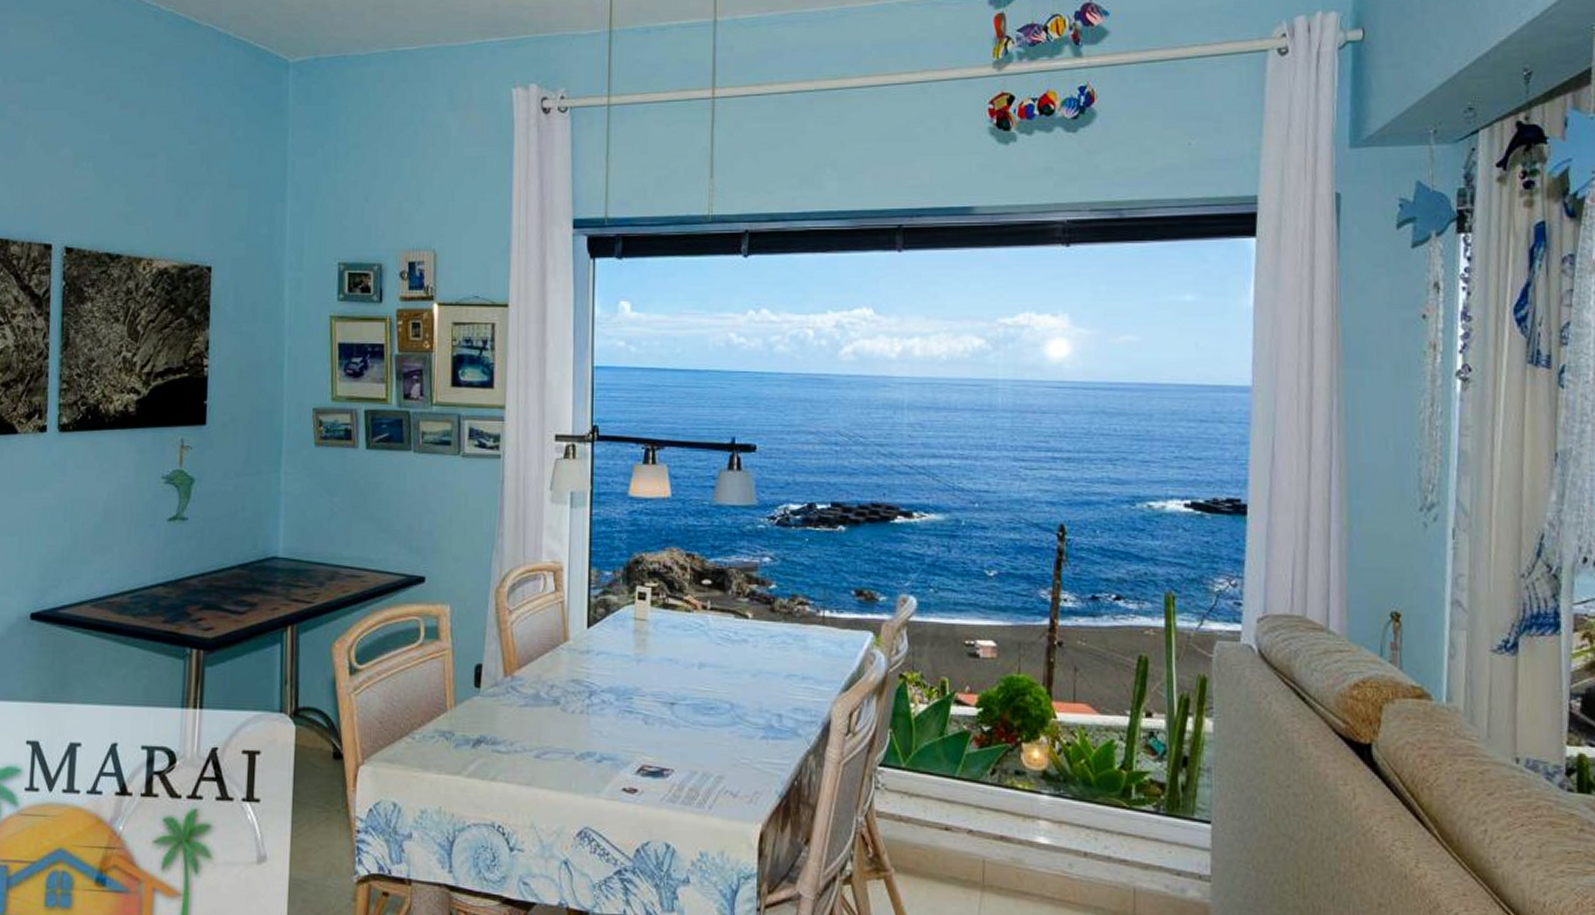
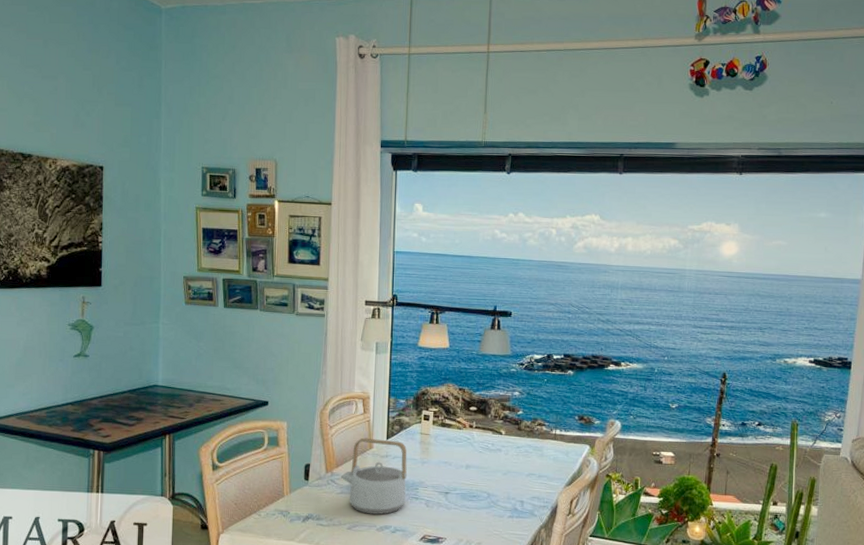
teapot: none [525,626,616,736] -> present [341,437,407,515]

